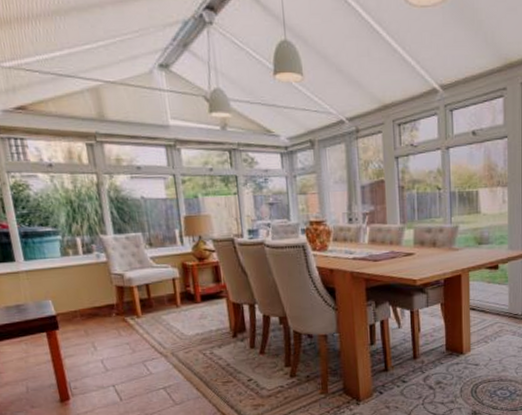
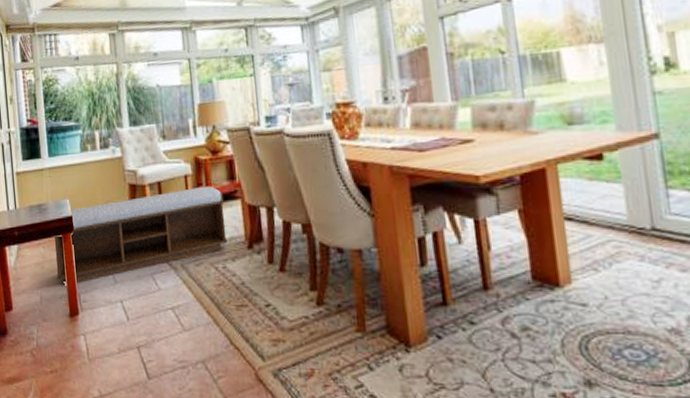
bench: none [35,287,215,373] -> present [52,185,228,283]

